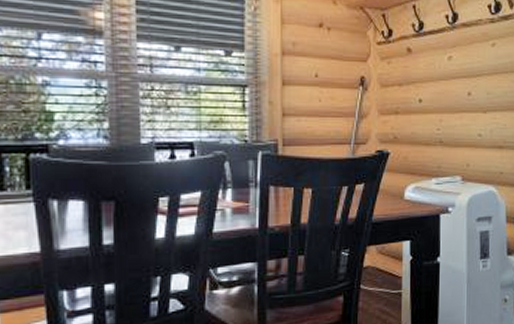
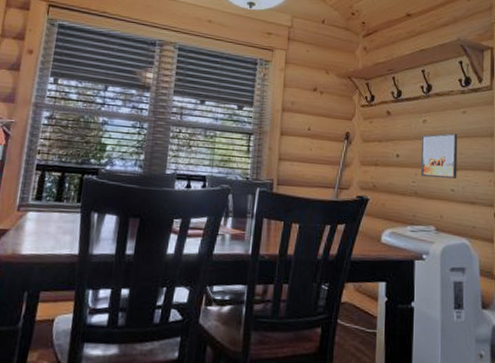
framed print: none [445,70,486,123] -> present [420,133,458,179]

